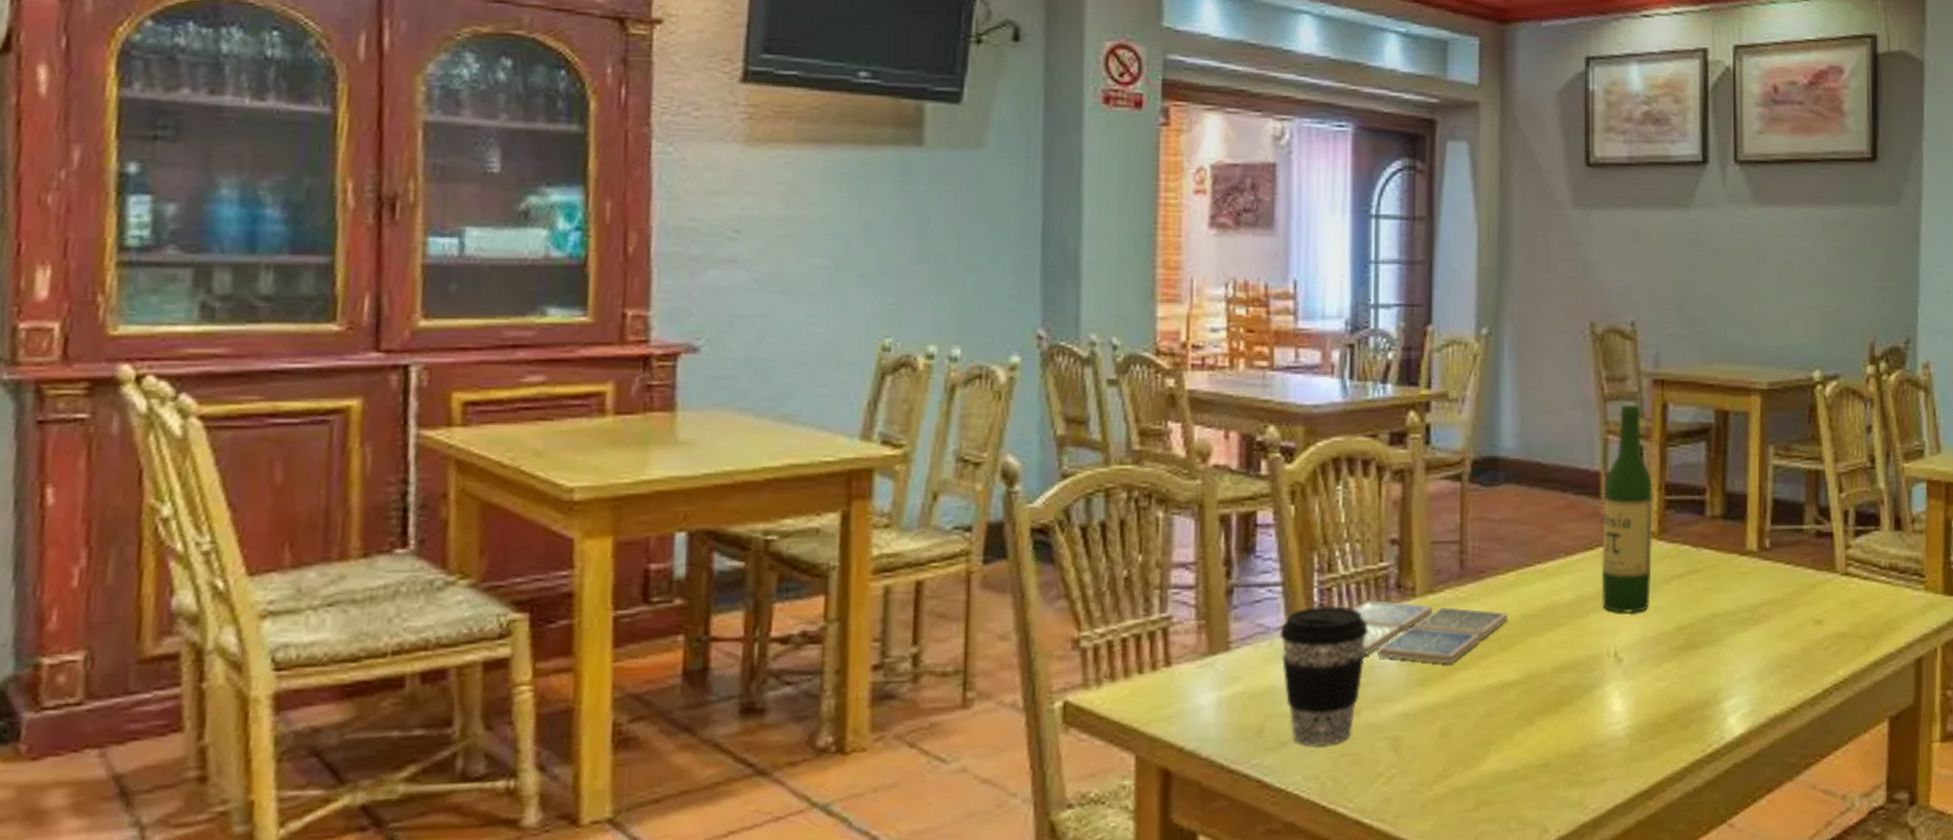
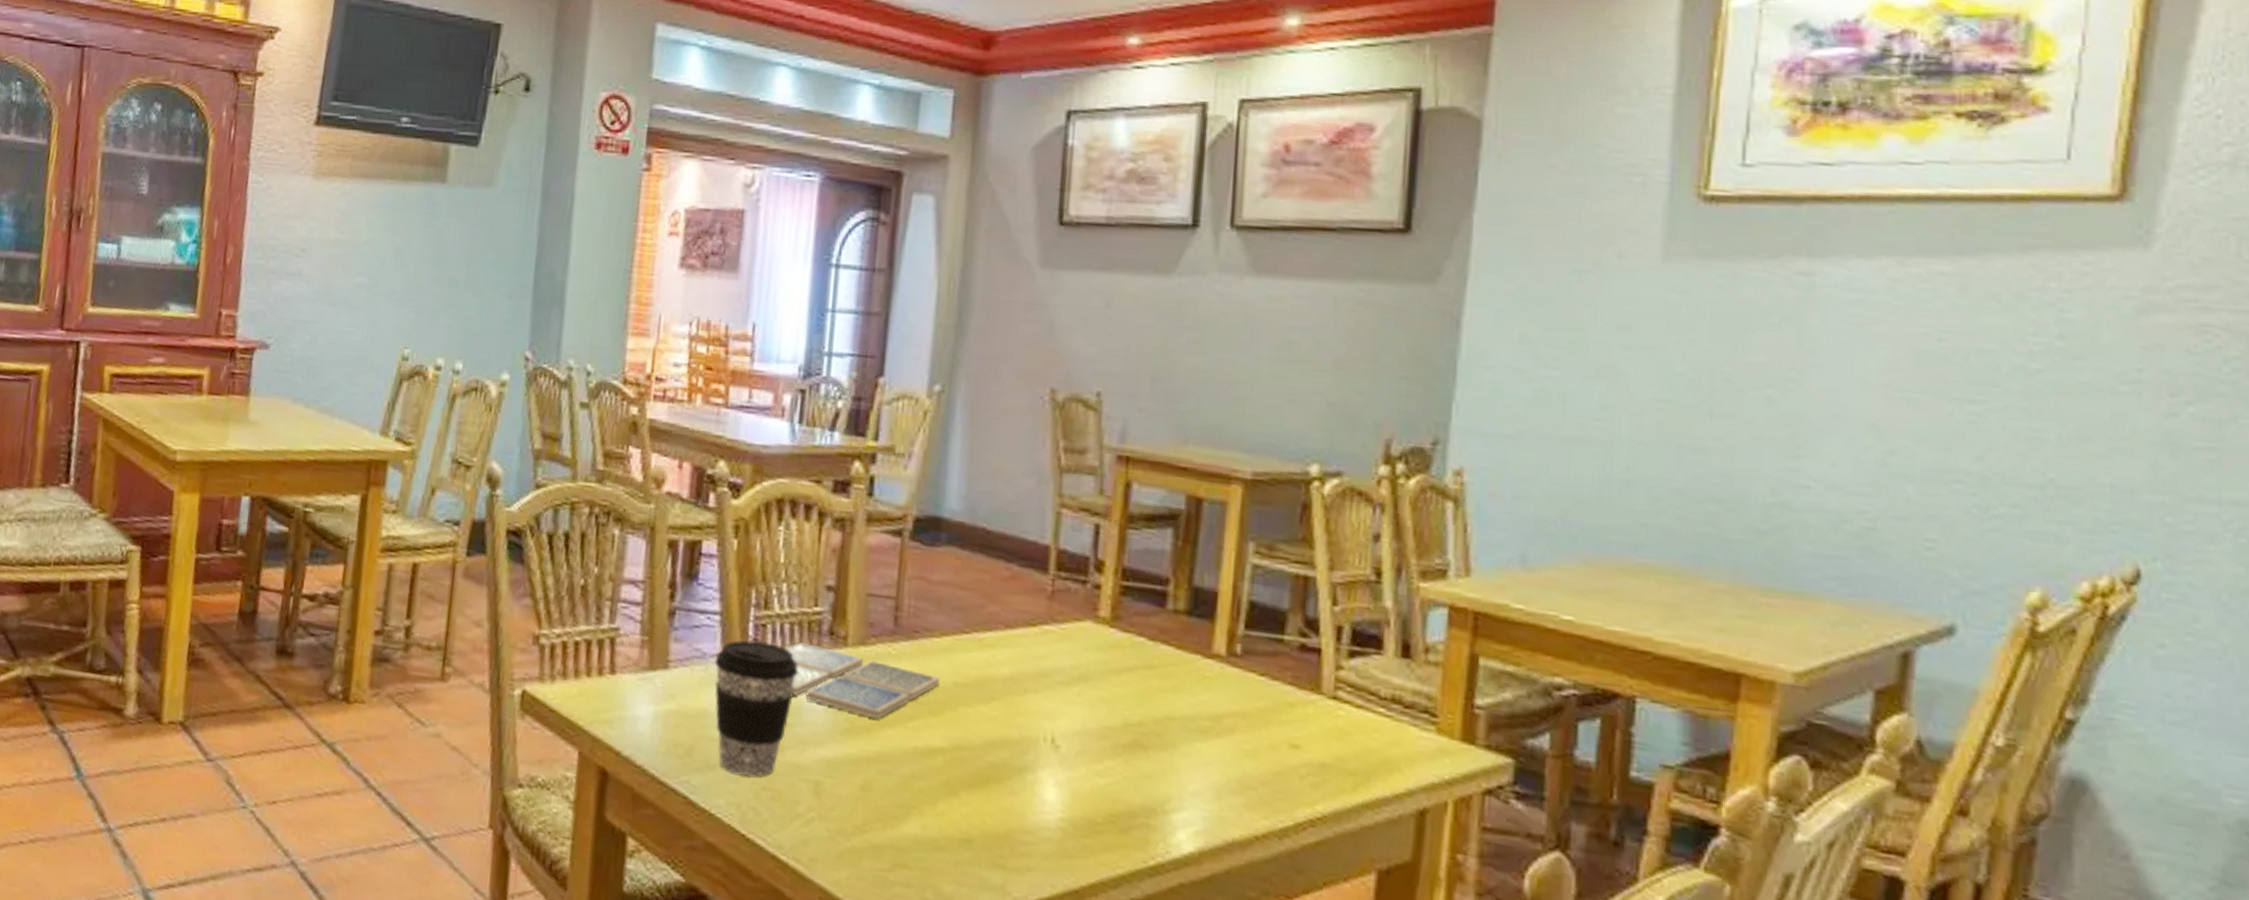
wine bottle: present [1601,404,1653,614] -> none [1042,478,1108,702]

